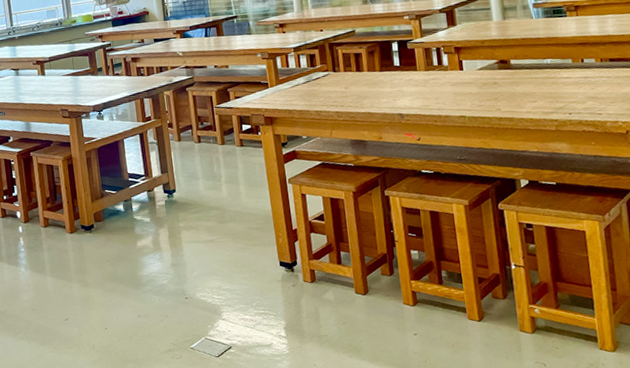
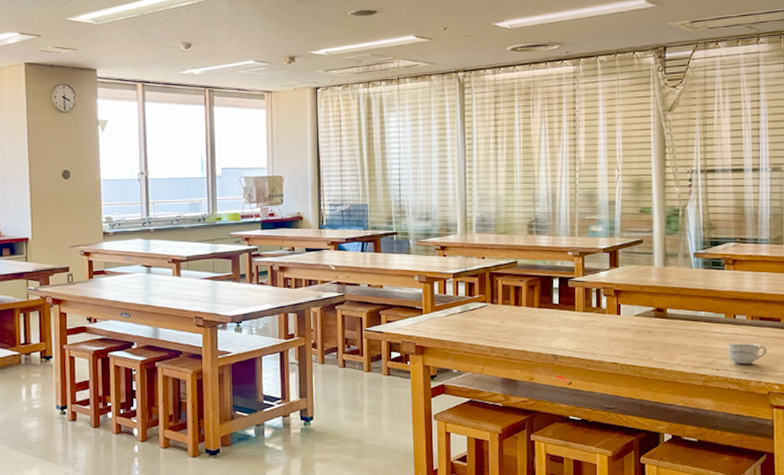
cup: none [579,85,621,106] -> present [728,343,767,365]

